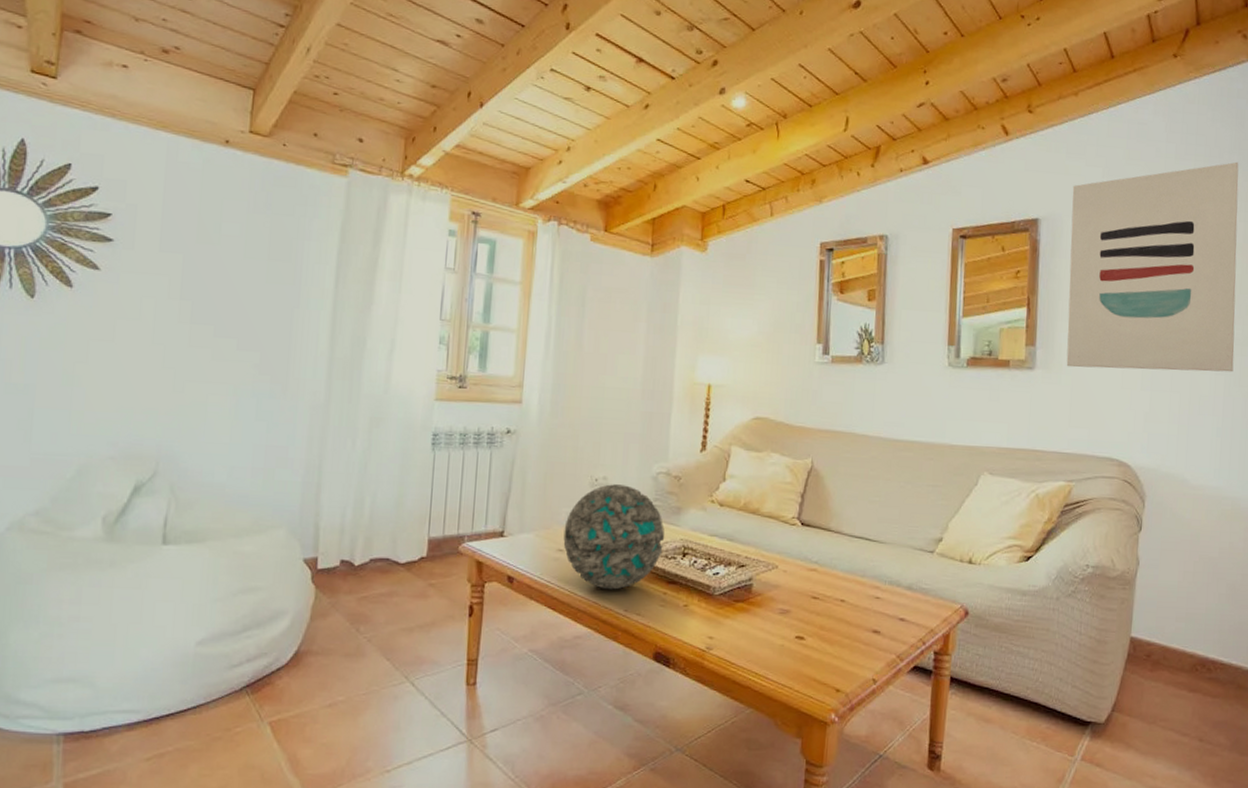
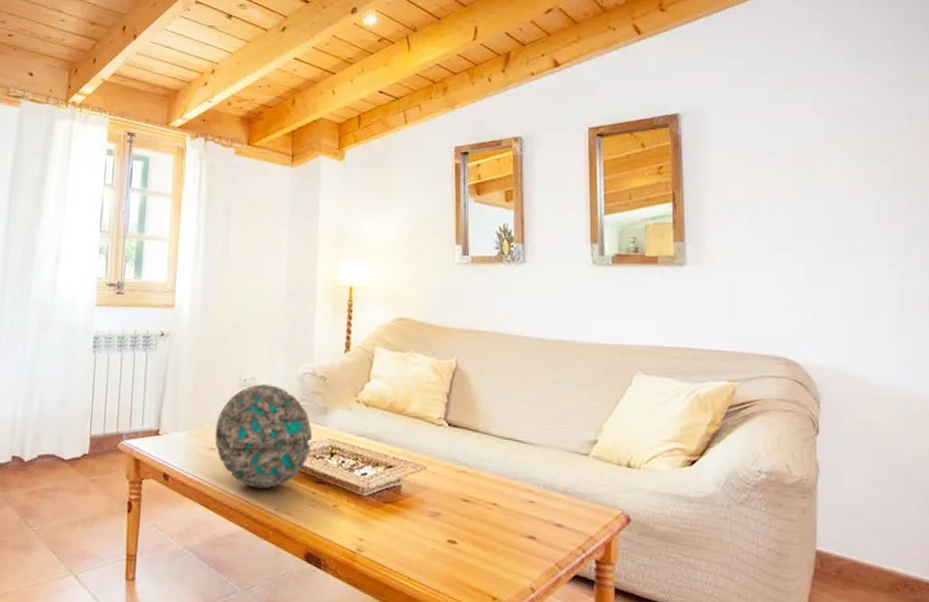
wall art: present [1066,161,1239,372] -> none [712,46,910,264]

